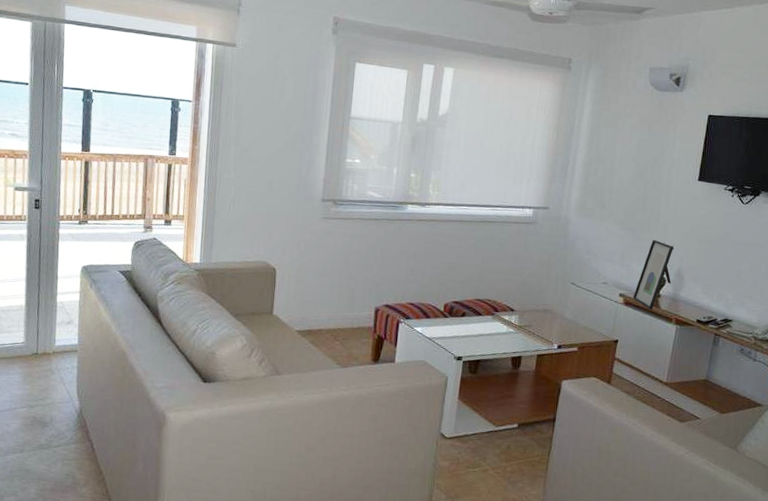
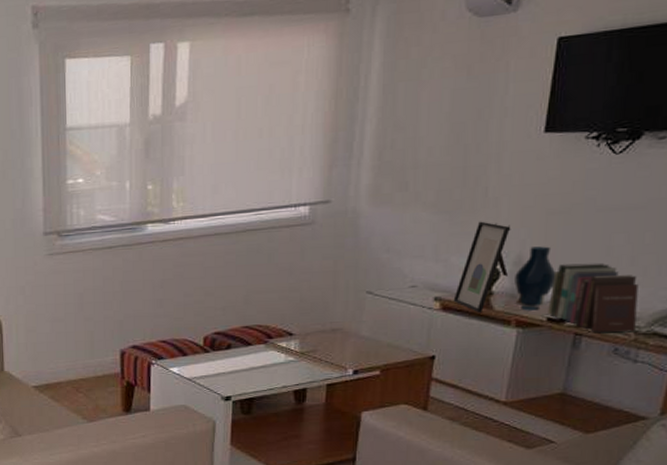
vase: none [675,264,704,314] -> present [514,246,556,312]
books: none [697,280,757,338] -> present [548,262,639,333]

